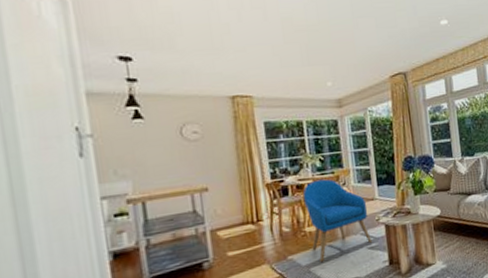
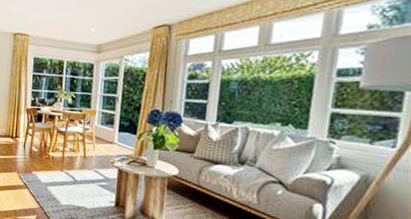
armchair: present [302,179,373,263] -> none [52,114,105,185]

